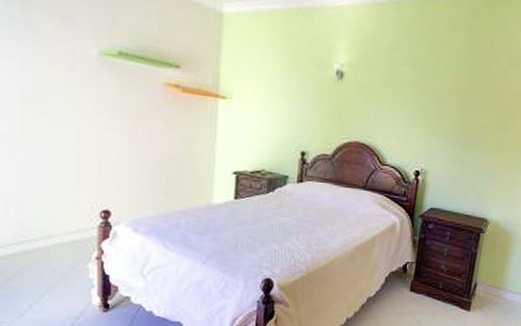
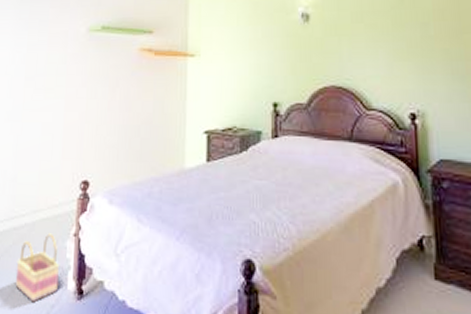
basket: none [32,257,83,315] -> present [15,233,61,303]

